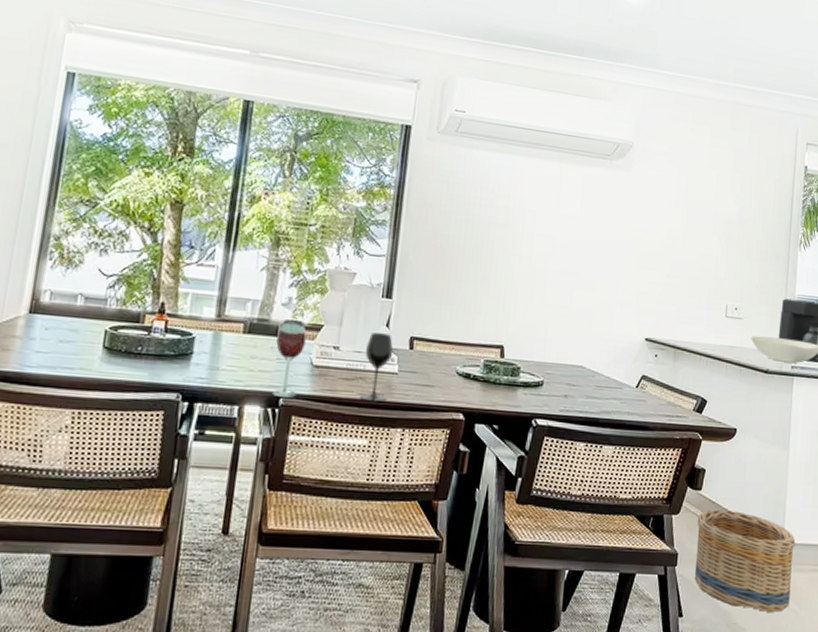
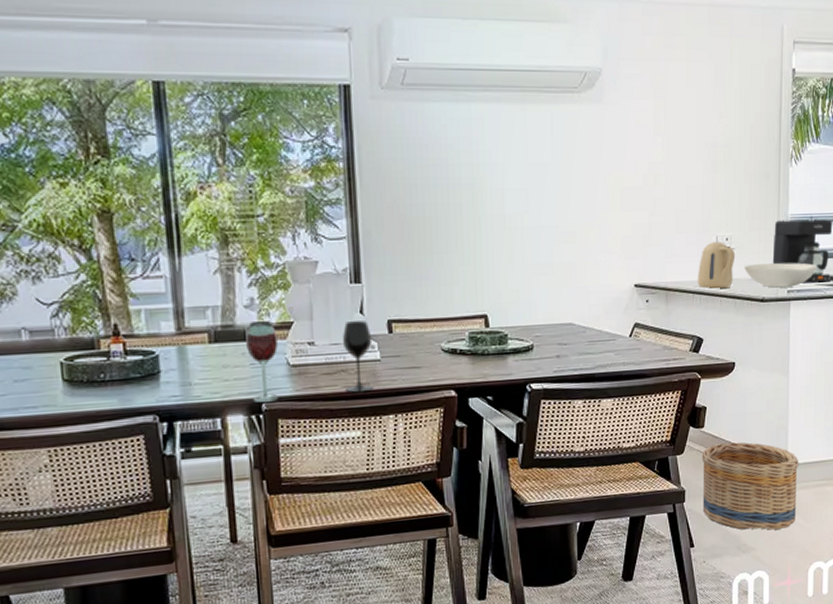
kettle: none [705,309,744,356] -> present [697,241,736,290]

